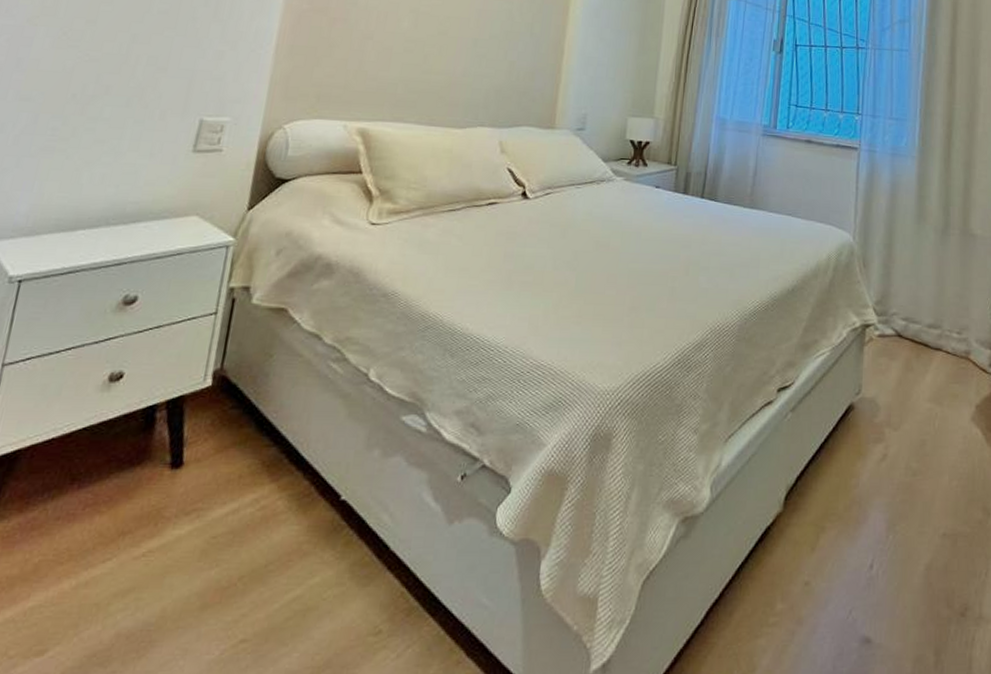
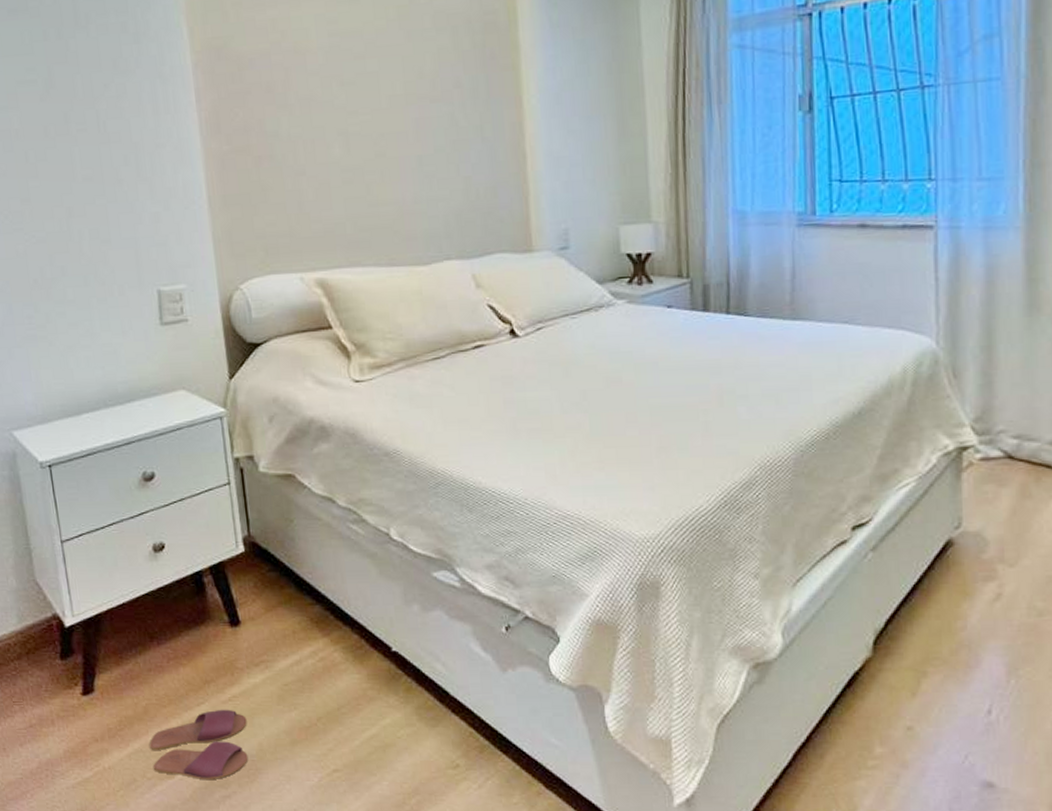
slippers: none [20,566,157,656] -> present [150,709,249,779]

